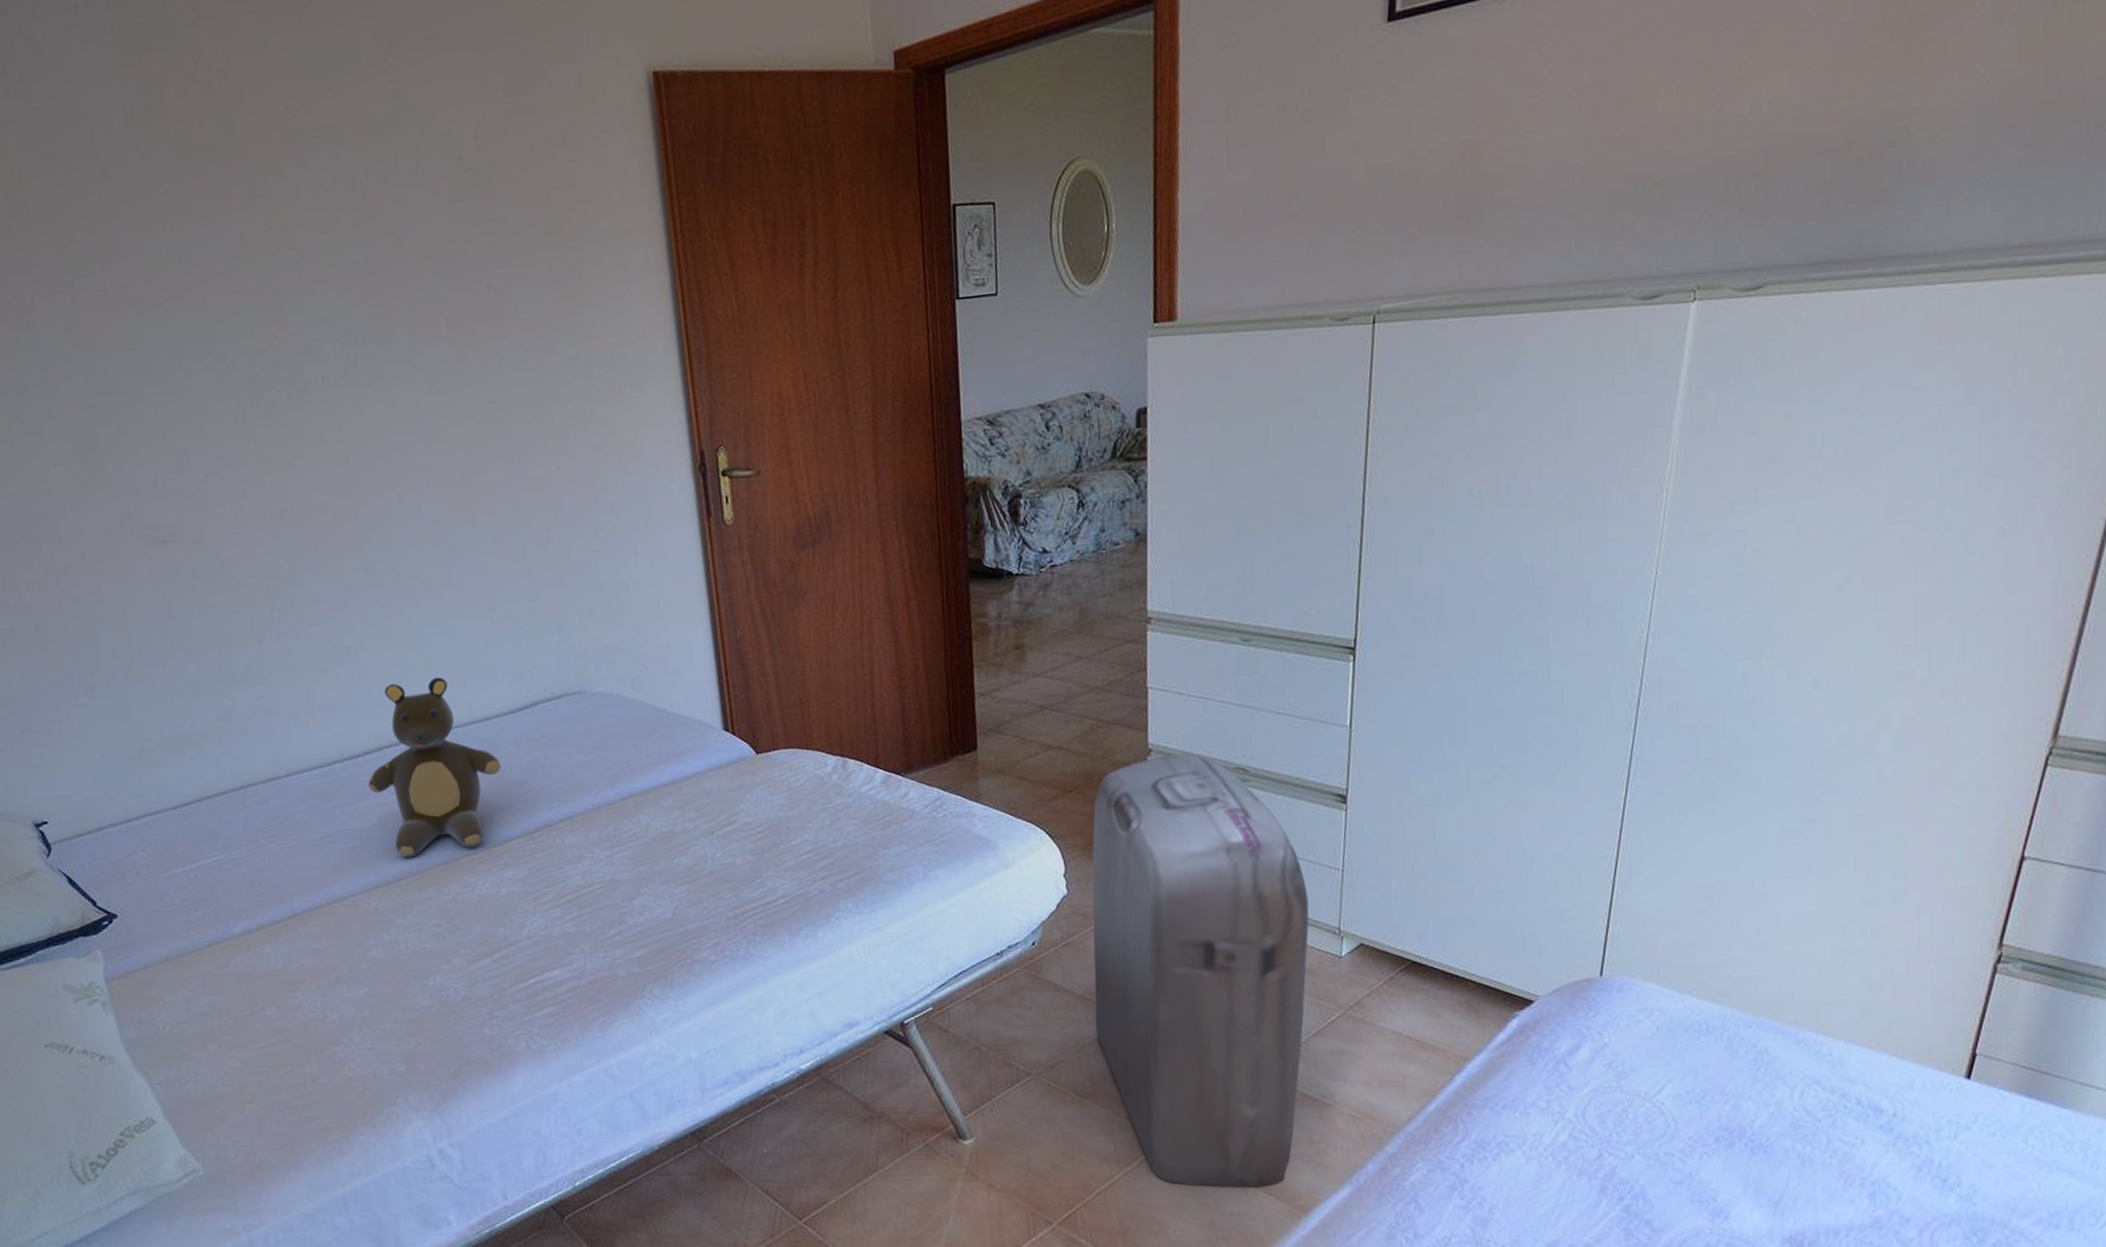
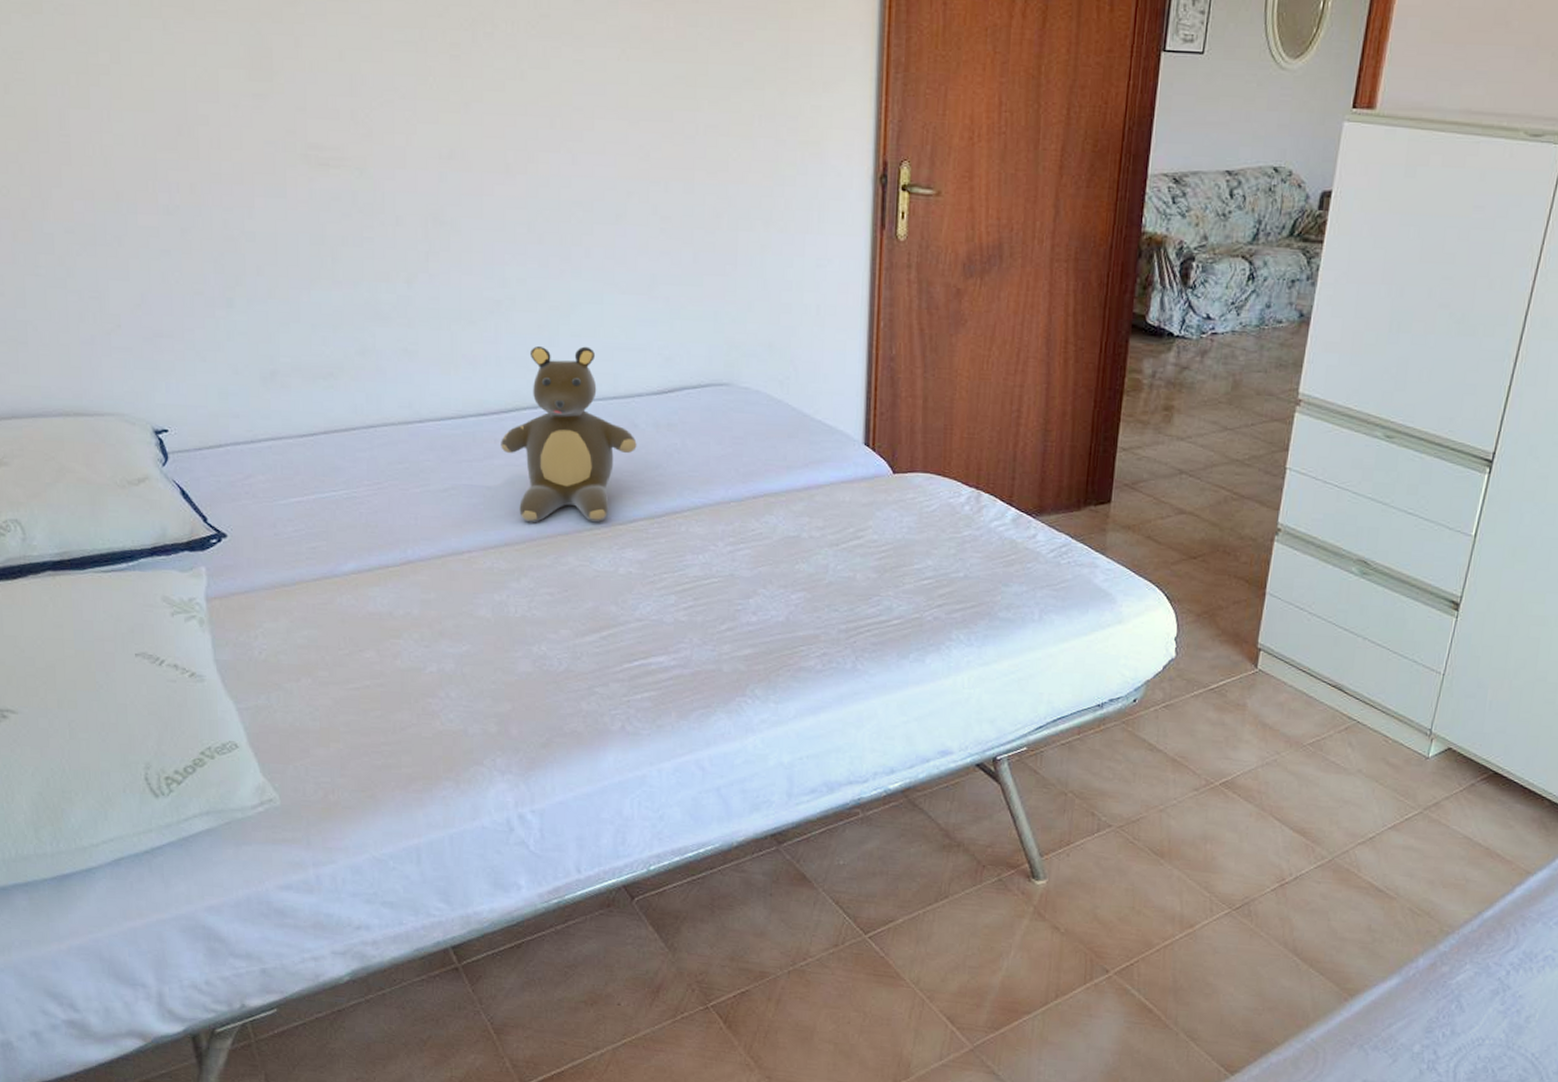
suitcase: present [1092,753,1309,1188] -> none [1181,536,1407,967]

